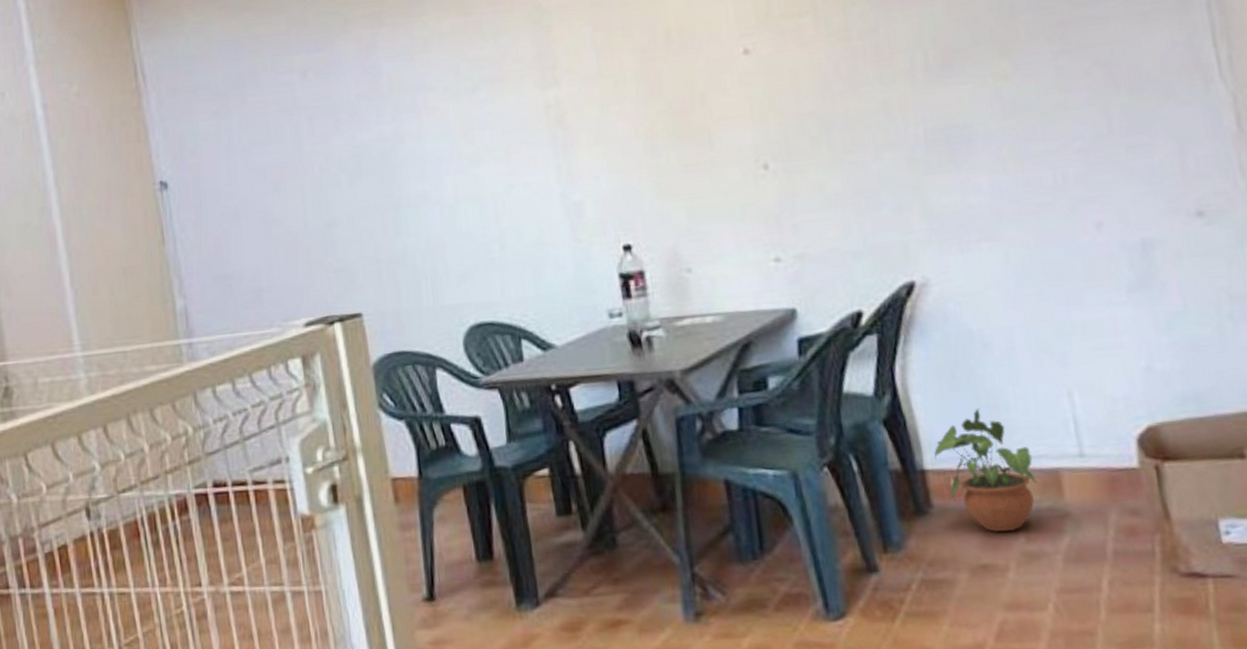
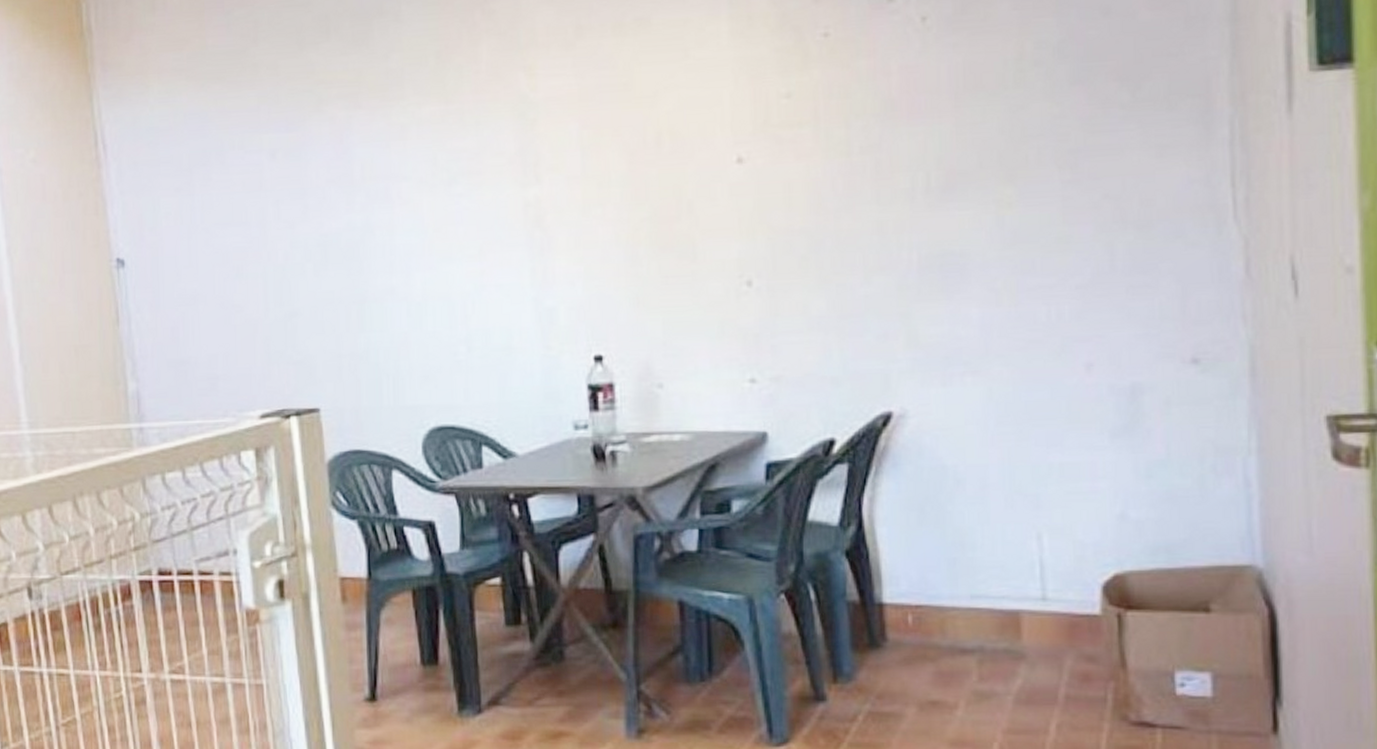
potted plant: present [933,408,1037,532] -> none [893,545,996,670]

